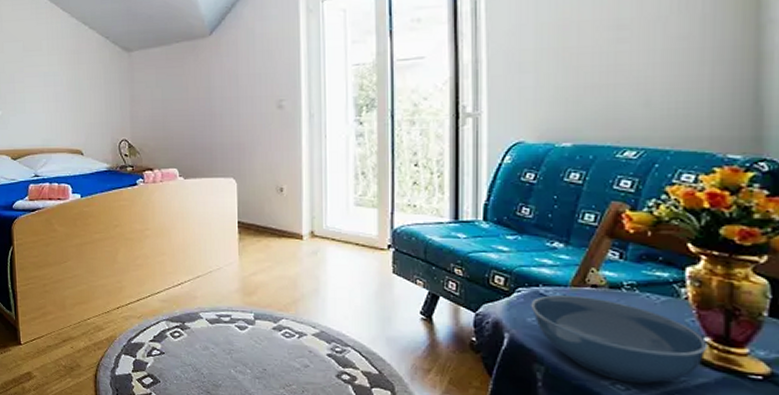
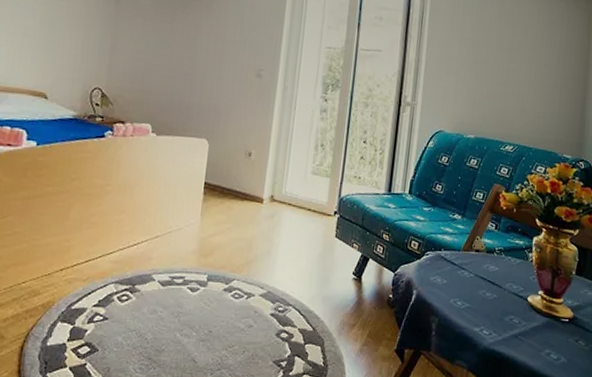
bowl: present [530,295,708,384] -> none [434,258,541,329]

